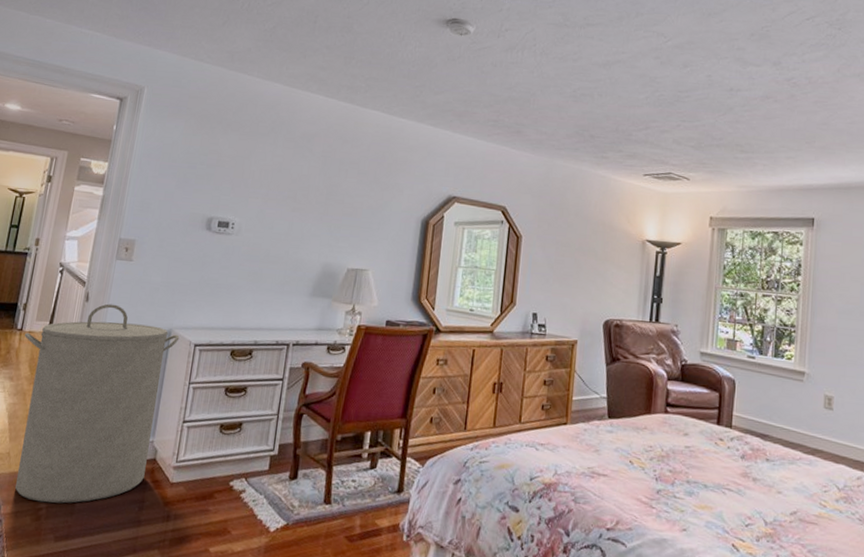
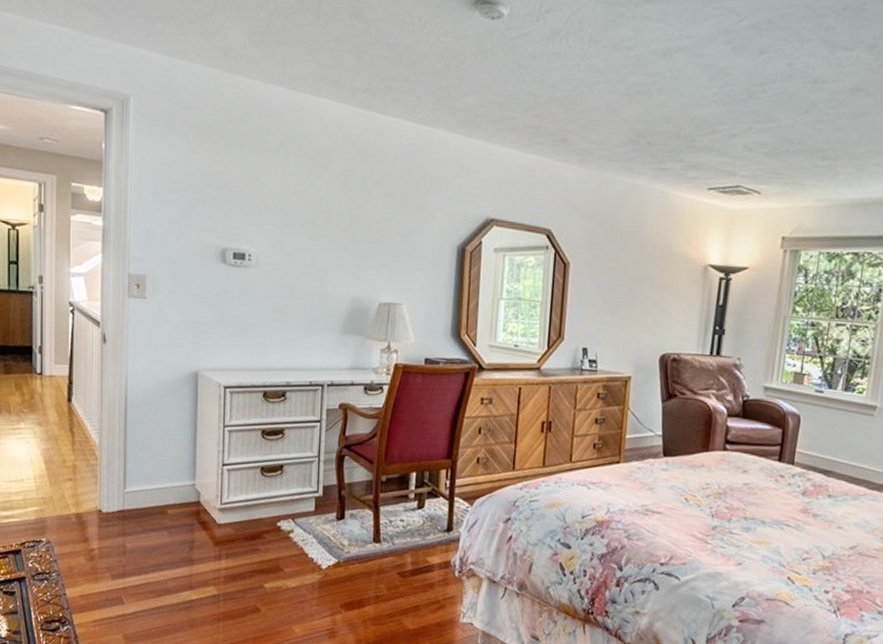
laundry hamper: present [14,303,180,504] -> none [46,345,208,544]

